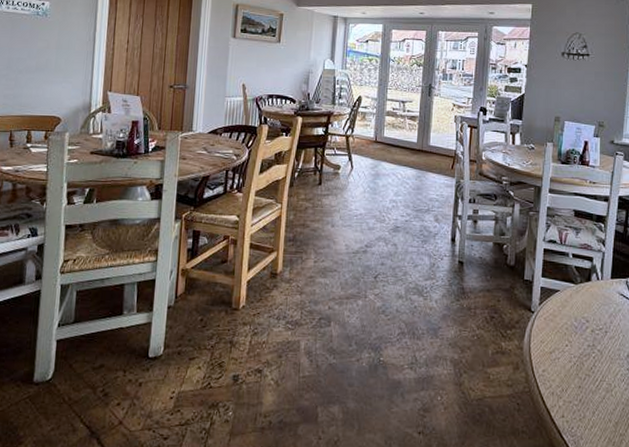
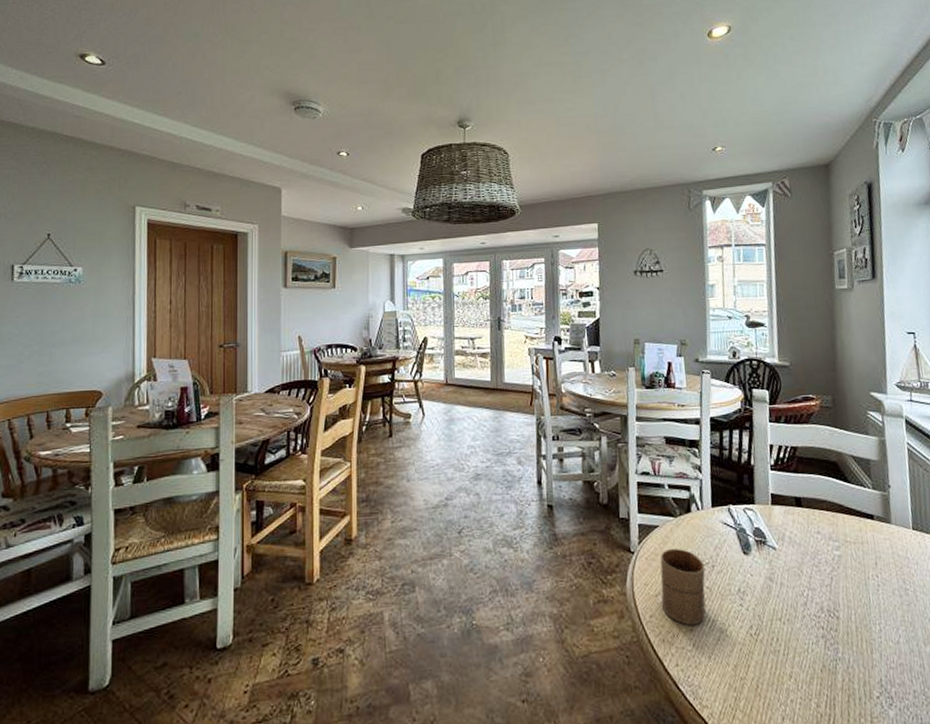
cup: none [554,311,599,383] -> present [660,548,706,626]

